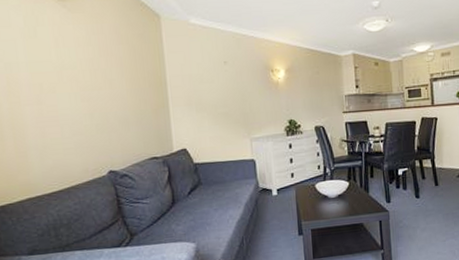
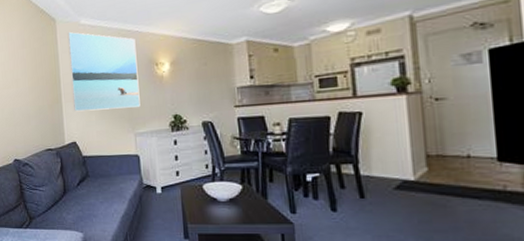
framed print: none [175,31,256,117] -> present [67,32,141,112]

